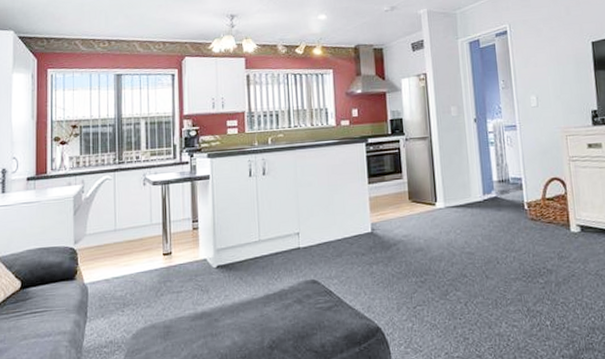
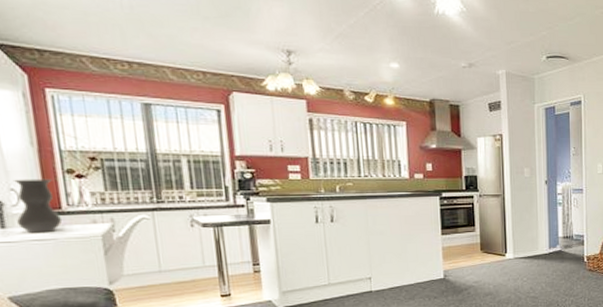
vase: none [14,146,46,198] -> present [12,178,63,234]

